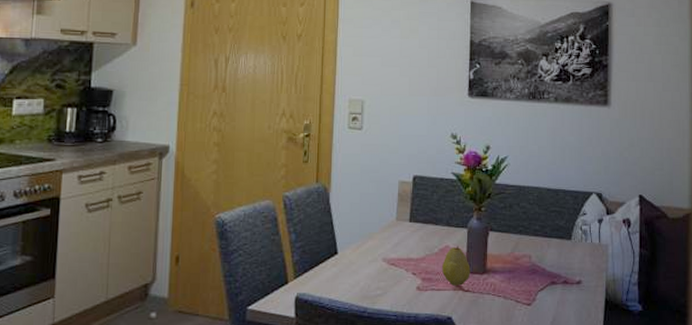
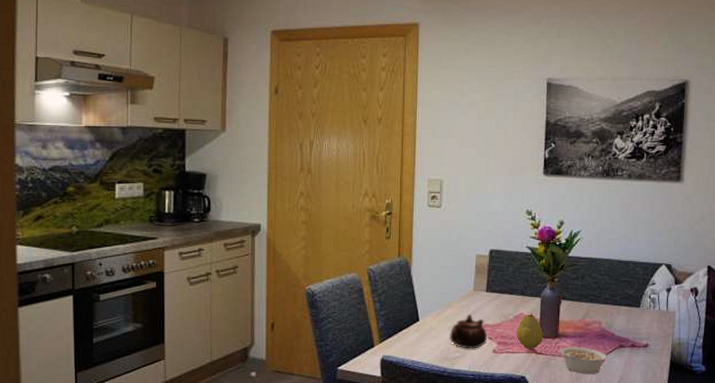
teapot: none [369,246,410,286] -> present [449,314,487,349]
legume: none [488,283,539,314] -> present [560,346,607,374]

